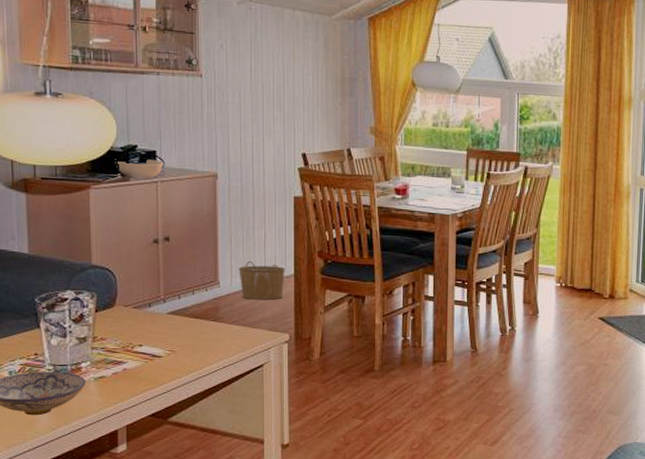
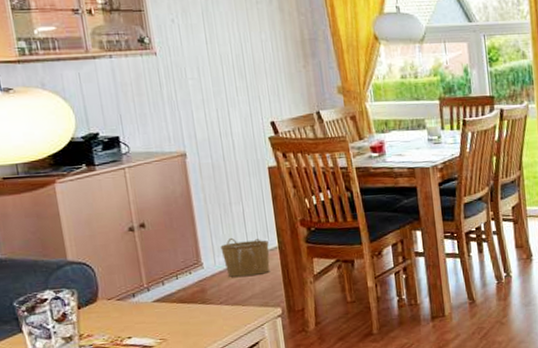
bowl: present [115,159,164,180] -> none [77,145,129,169]

